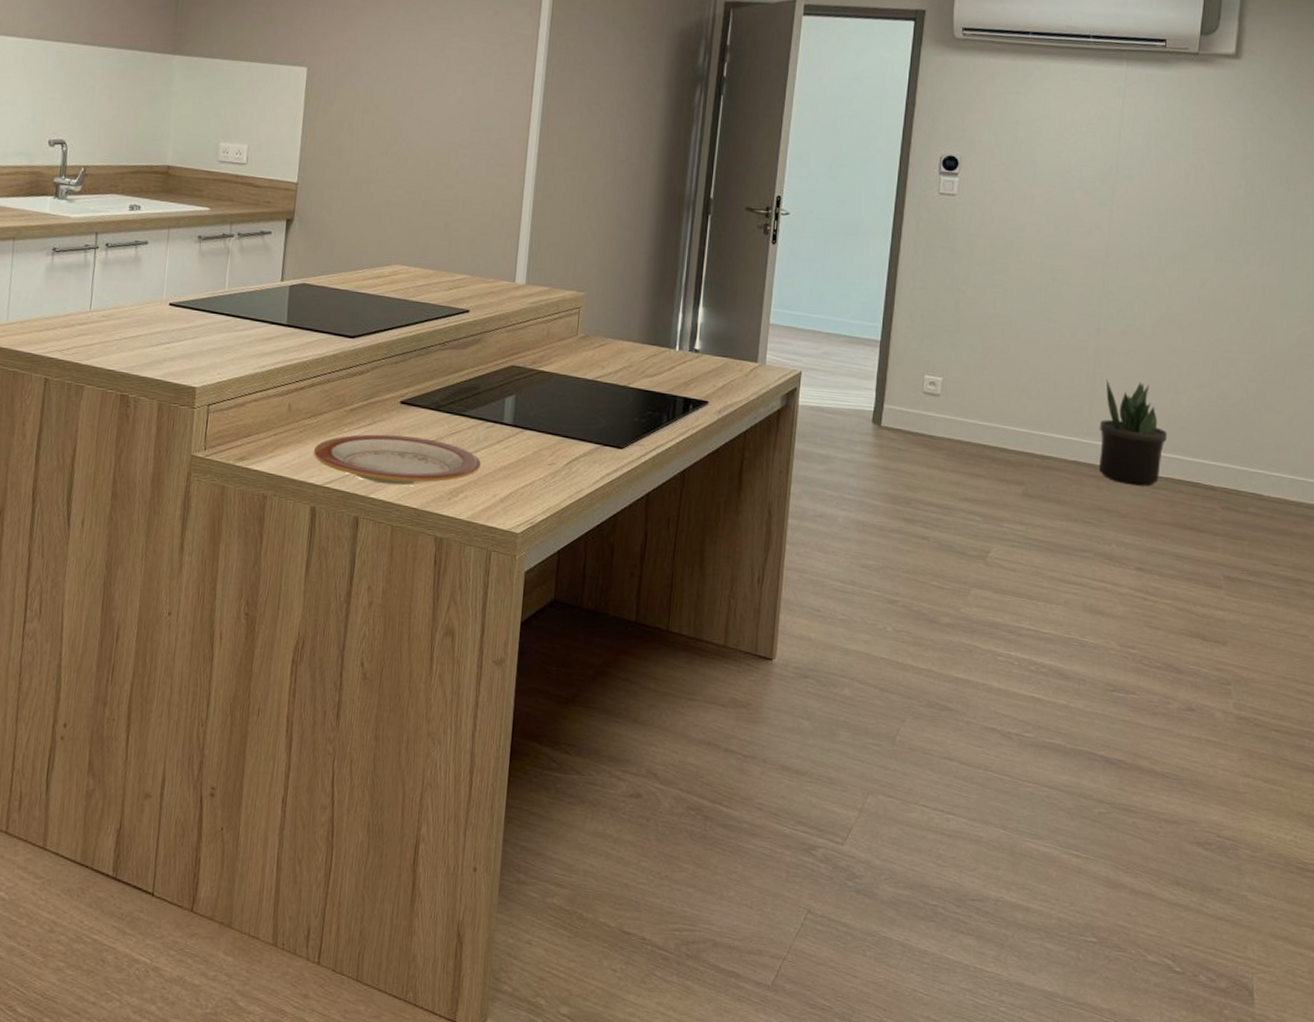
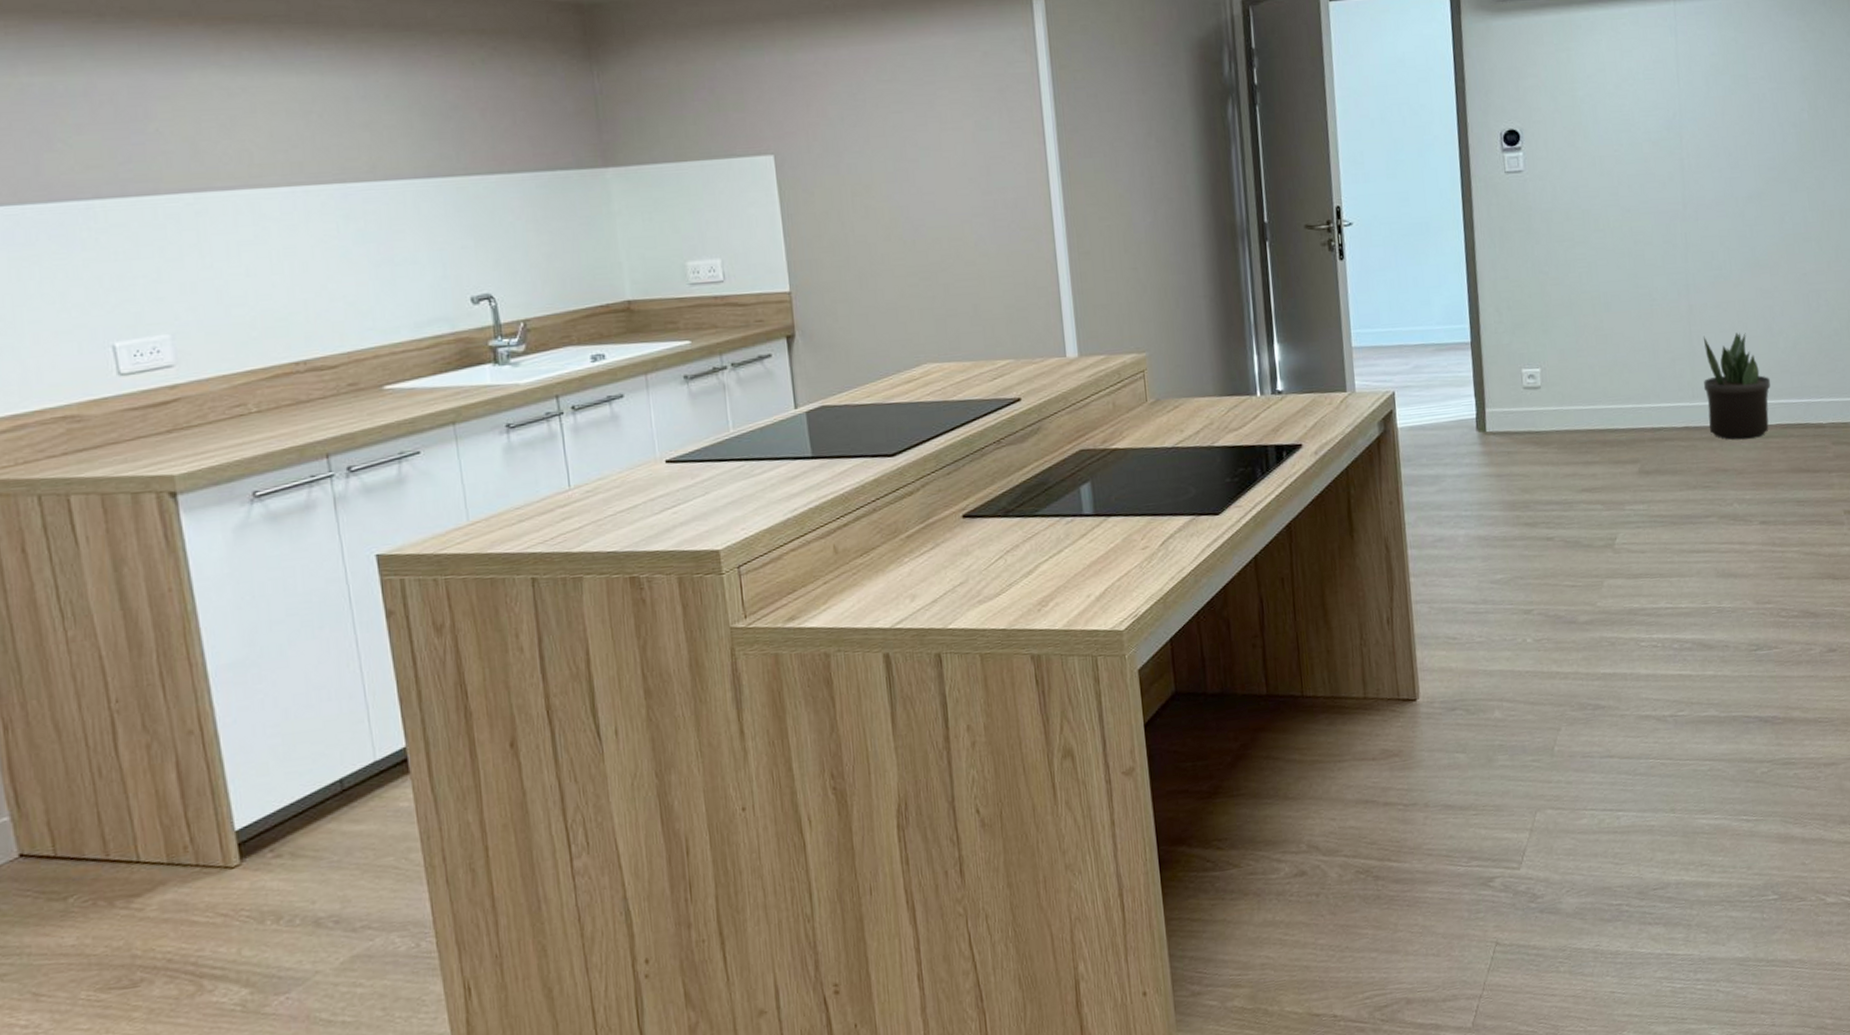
plate: present [313,434,482,486] -> none [873,550,1068,611]

